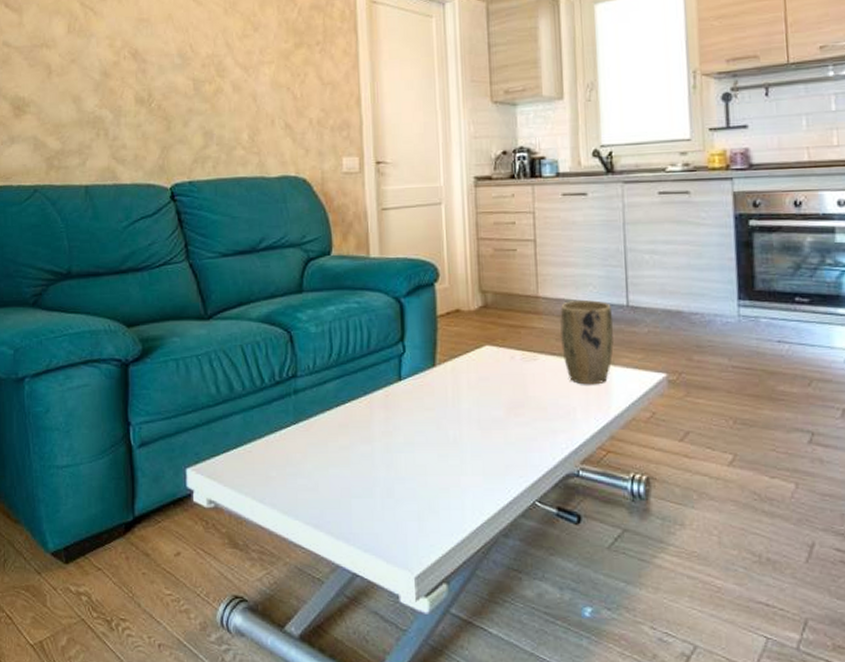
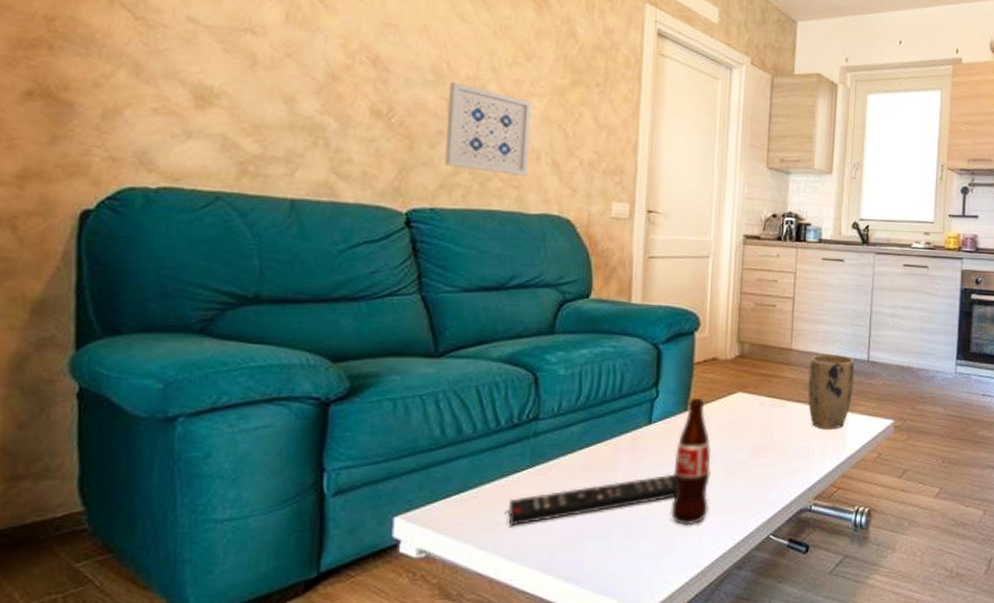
wall art: none [193,62,265,142] -> present [444,82,532,176]
remote control: none [278,432,433,481] -> present [507,474,677,527]
bottle: none [427,352,467,488] -> present [671,397,712,526]

